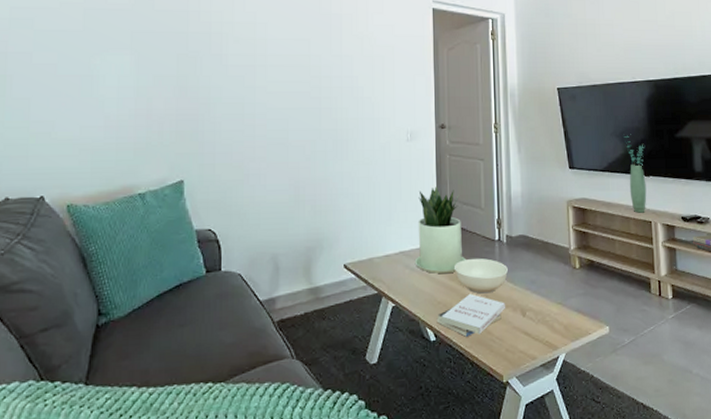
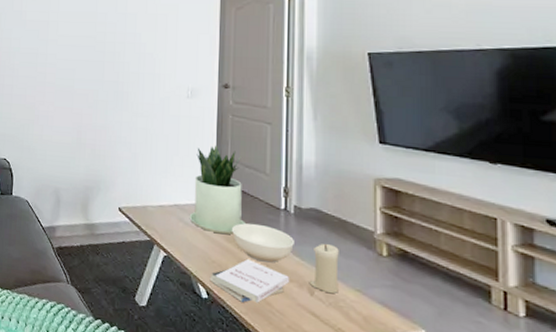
candle: none [521,265,545,312] -> present [309,243,339,294]
vase: present [622,134,647,213] -> none [457,110,492,207]

